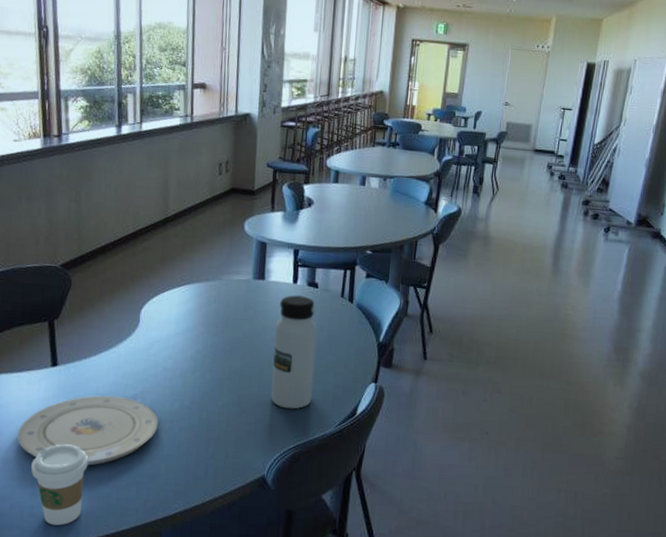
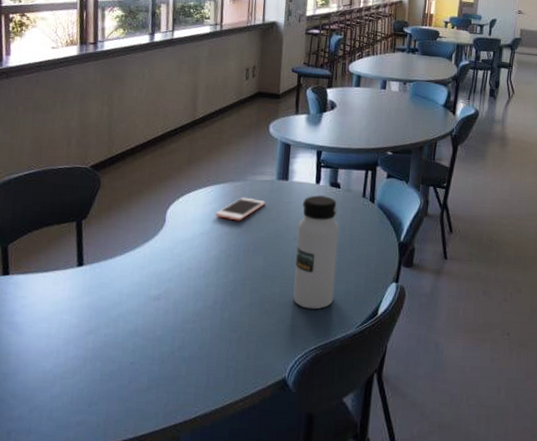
plate: present [17,395,159,466] -> none [40,295,182,368]
coffee cup: present [31,444,89,526] -> none [52,345,110,430]
cell phone: none [191,296,242,321] -> present [215,197,266,221]

